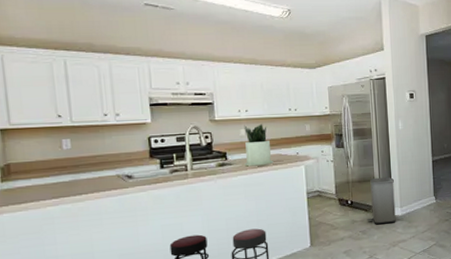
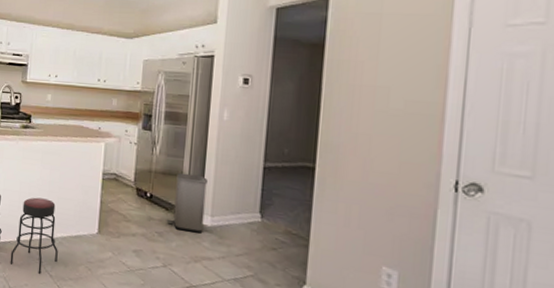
planter: present [244,123,274,167] -> none [46,91,75,136]

